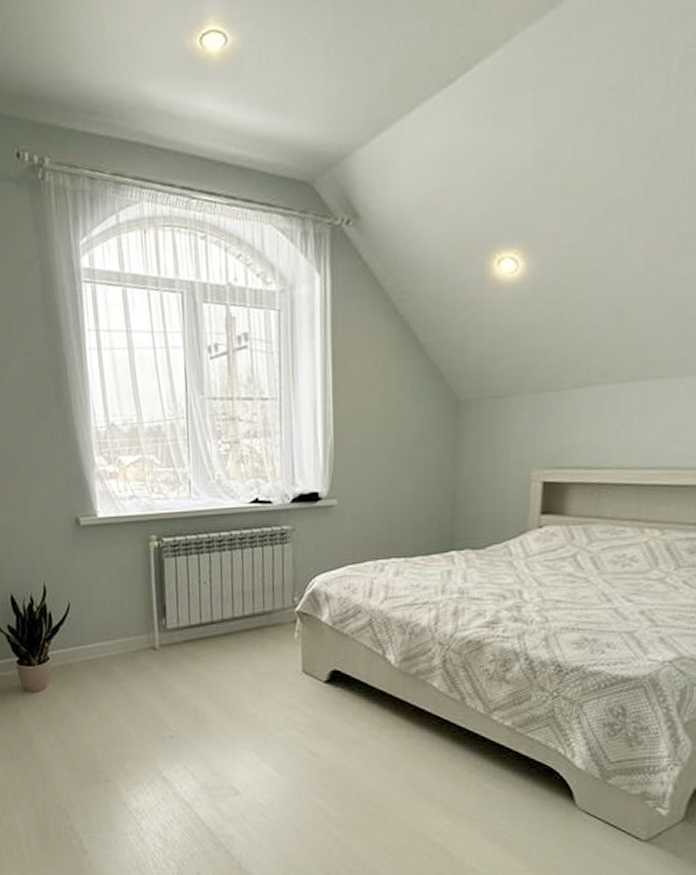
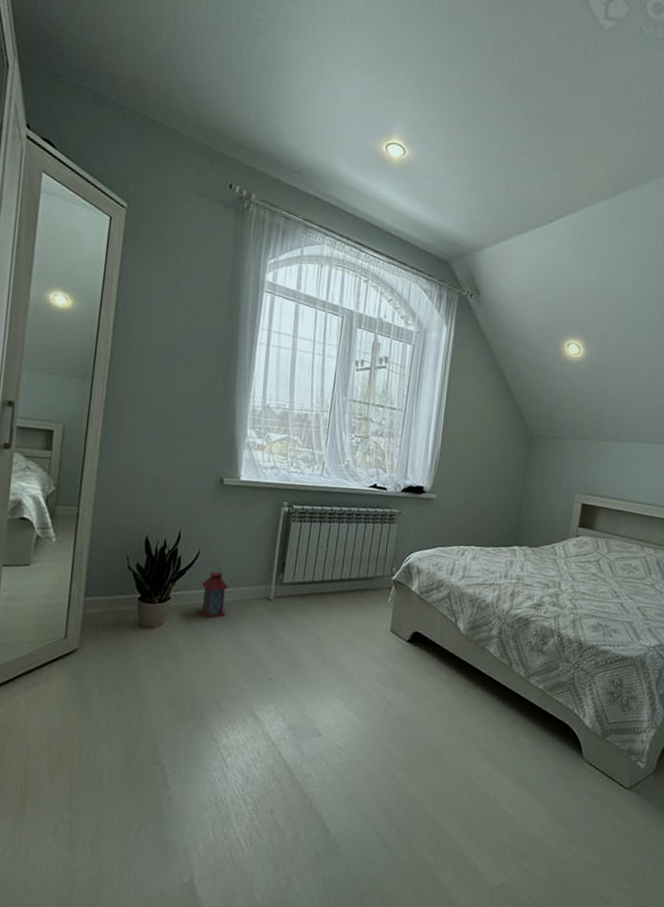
lantern: none [79,615,110,676] -> present [199,563,229,618]

